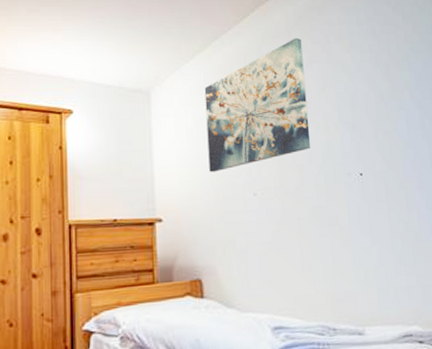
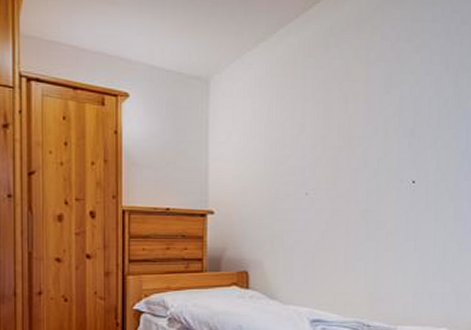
wall art: present [204,37,311,173] -> none [264,31,371,169]

